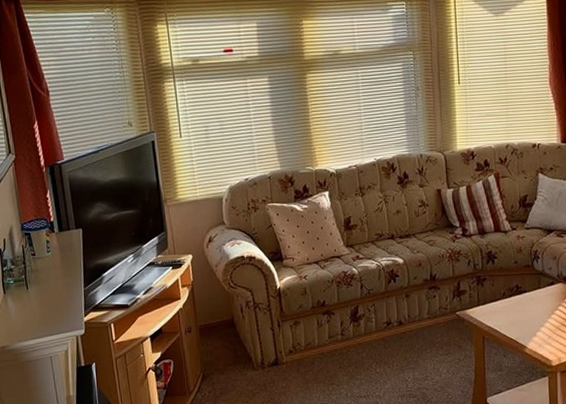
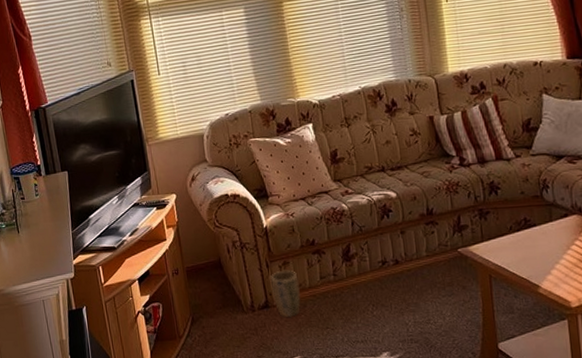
plant pot: none [282,329,310,374] -> present [271,270,302,317]

